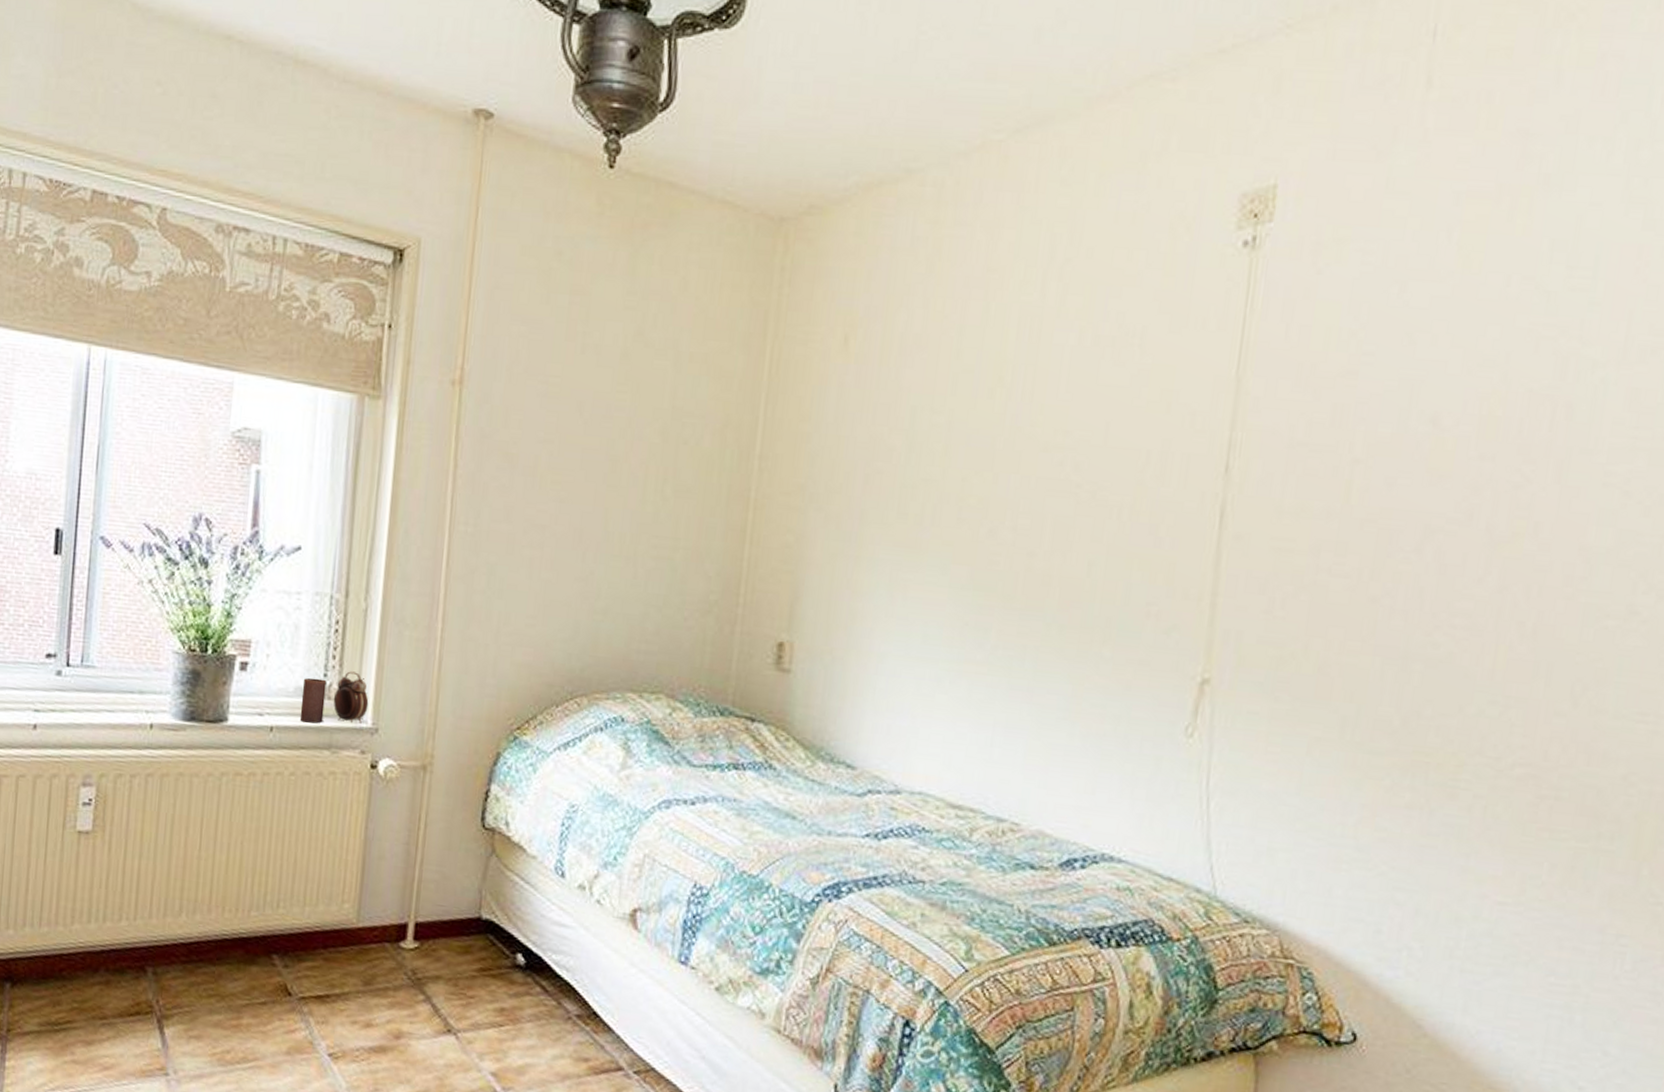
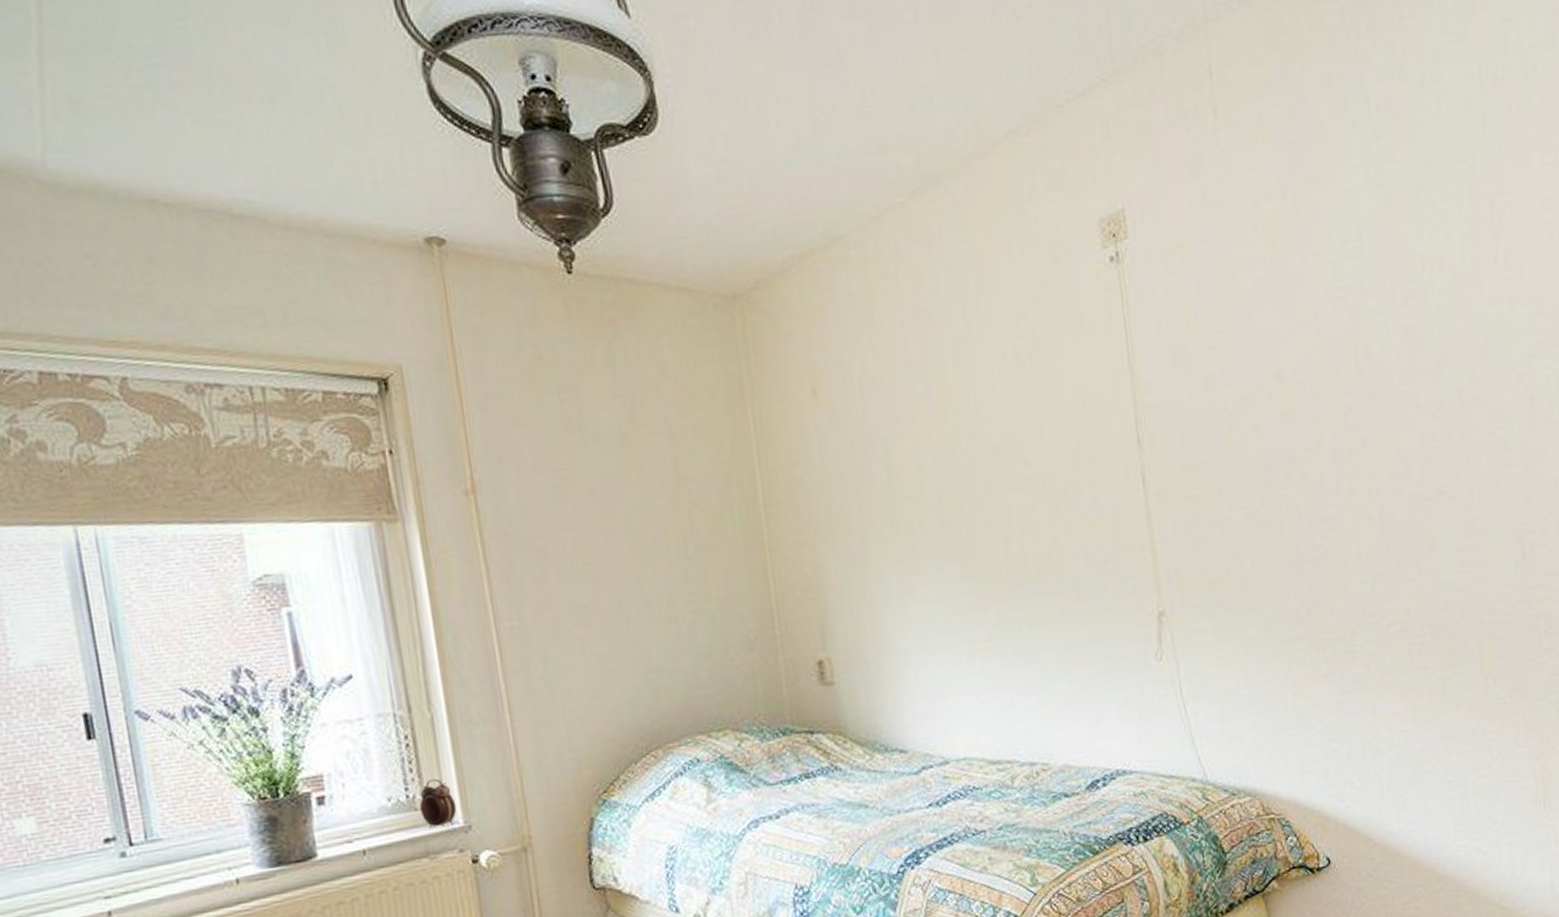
candle: present [299,677,327,724] -> none [385,793,415,838]

